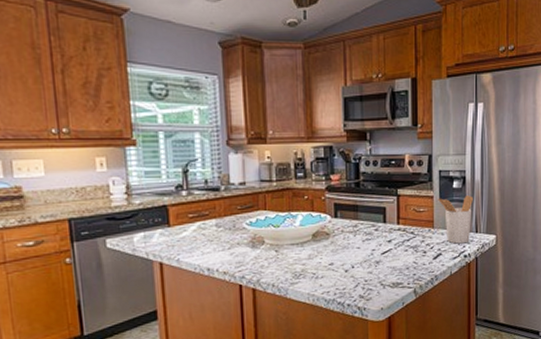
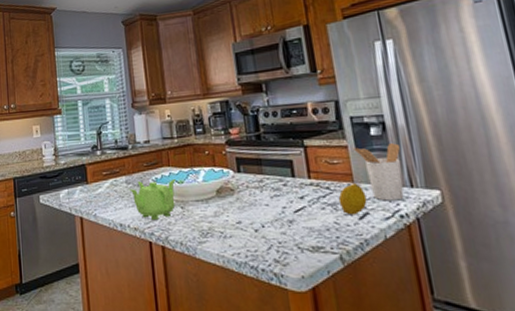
teapot: none [219,223,272,265] -> present [128,179,176,221]
fruit: none [419,229,442,256] -> present [338,183,367,215]

